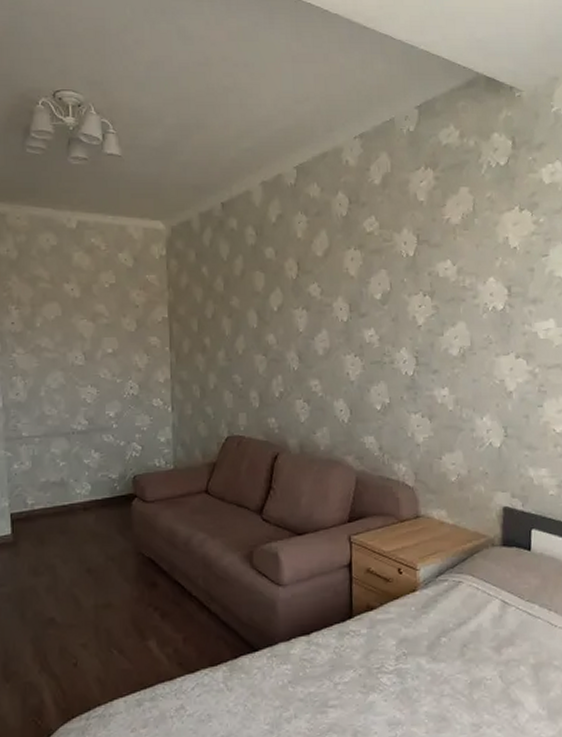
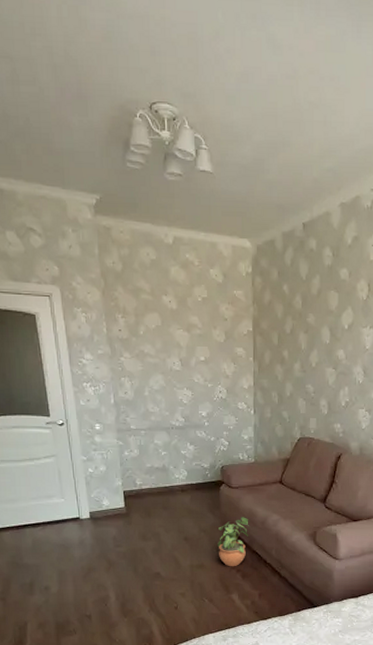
potted plant: none [129,538,170,604] -> present [217,517,250,567]

